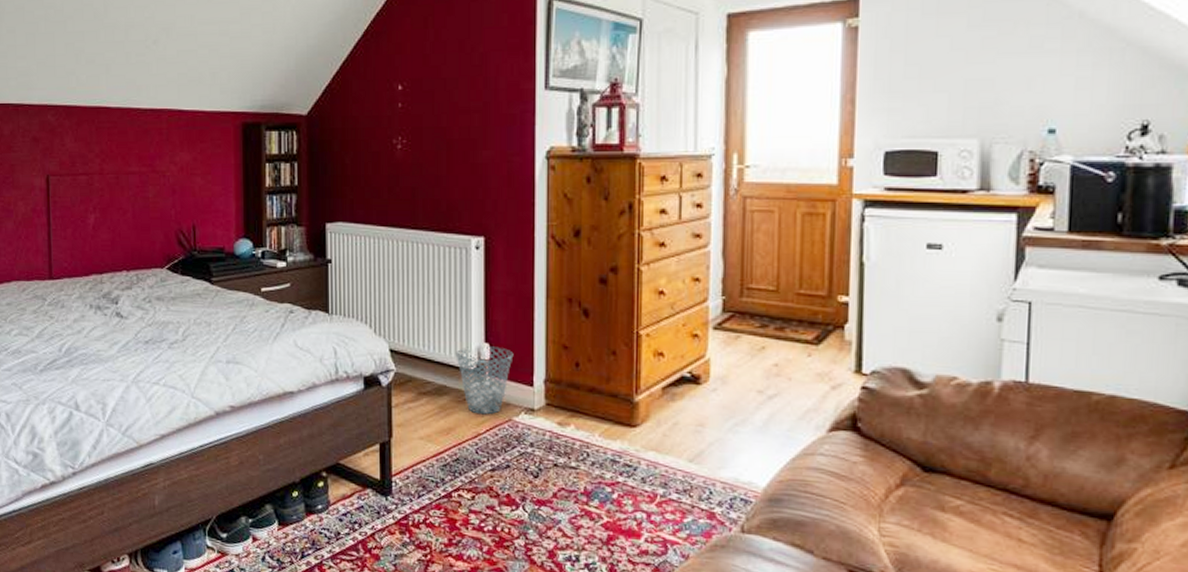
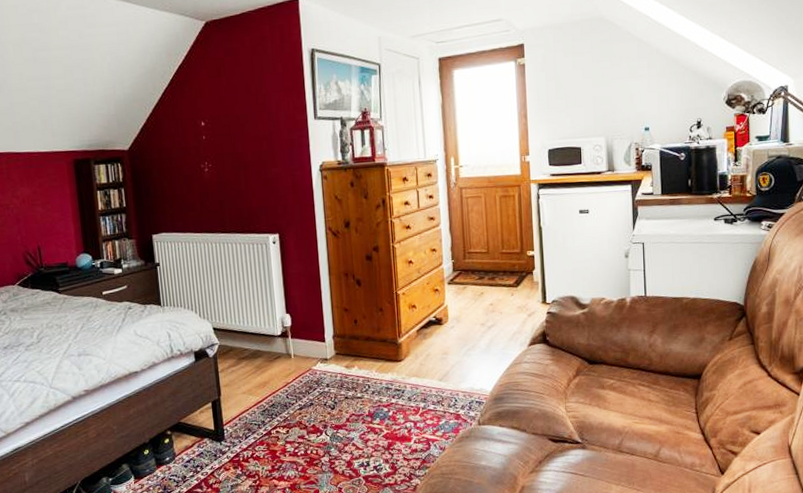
waste basket: present [455,346,514,415] -> none [264,315,309,369]

